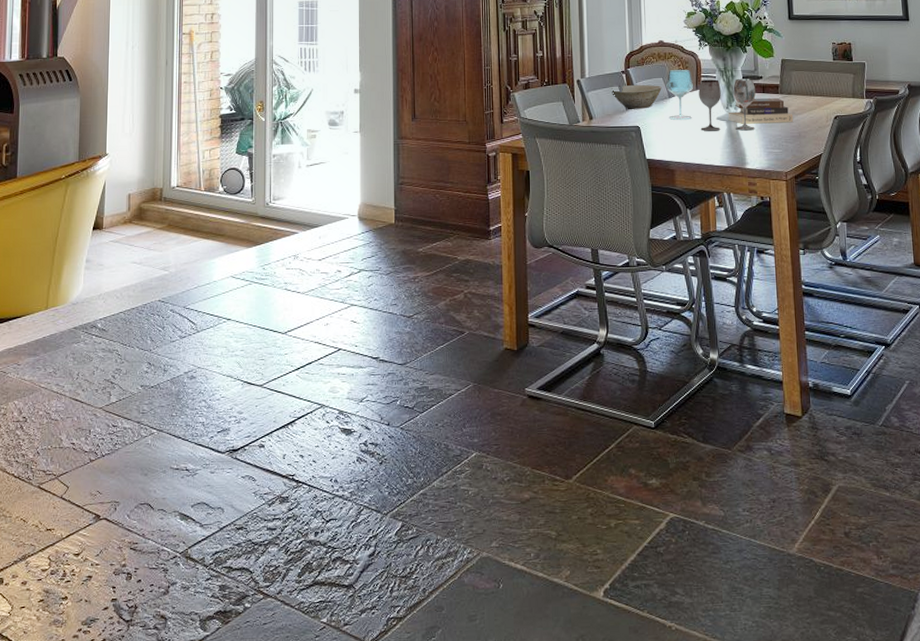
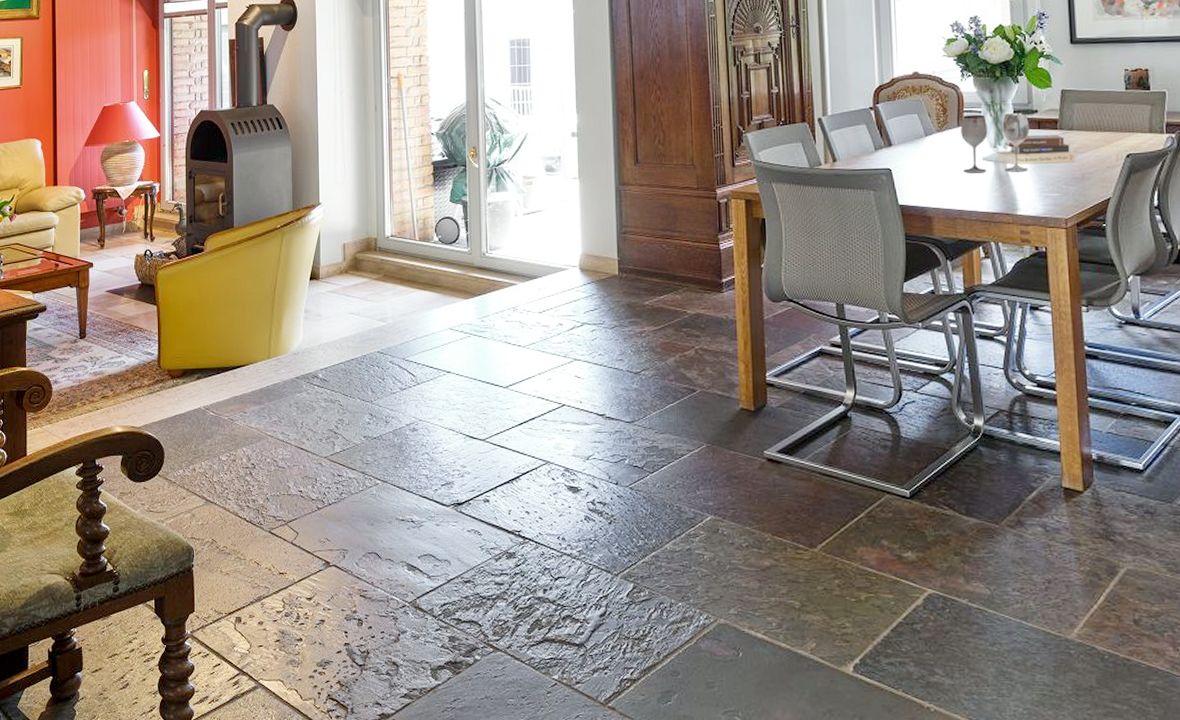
bowl: present [611,84,662,109] -> none [858,121,917,150]
wine glass: present [666,69,694,121] -> none [922,103,955,162]

